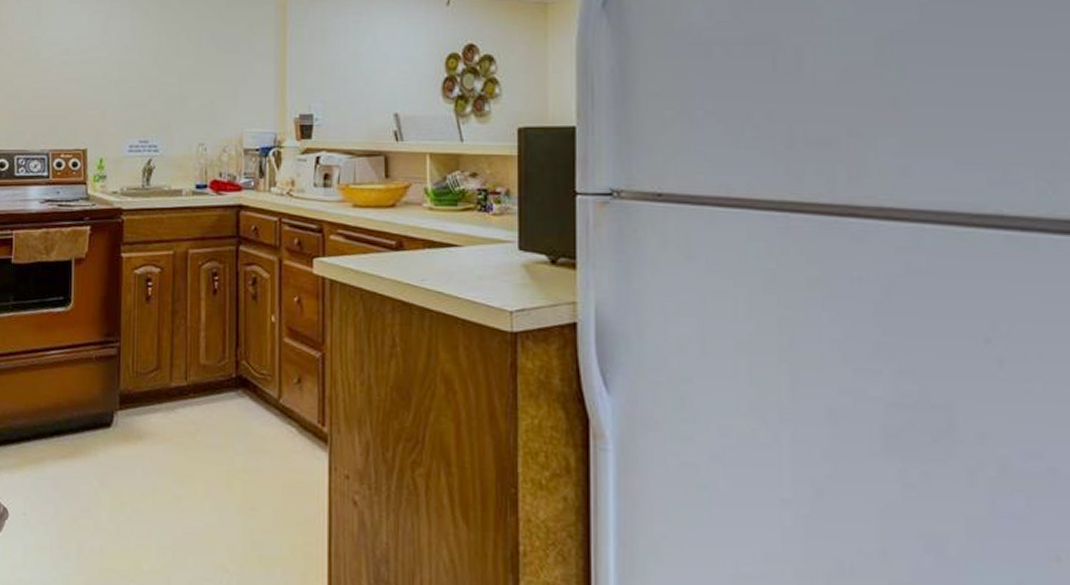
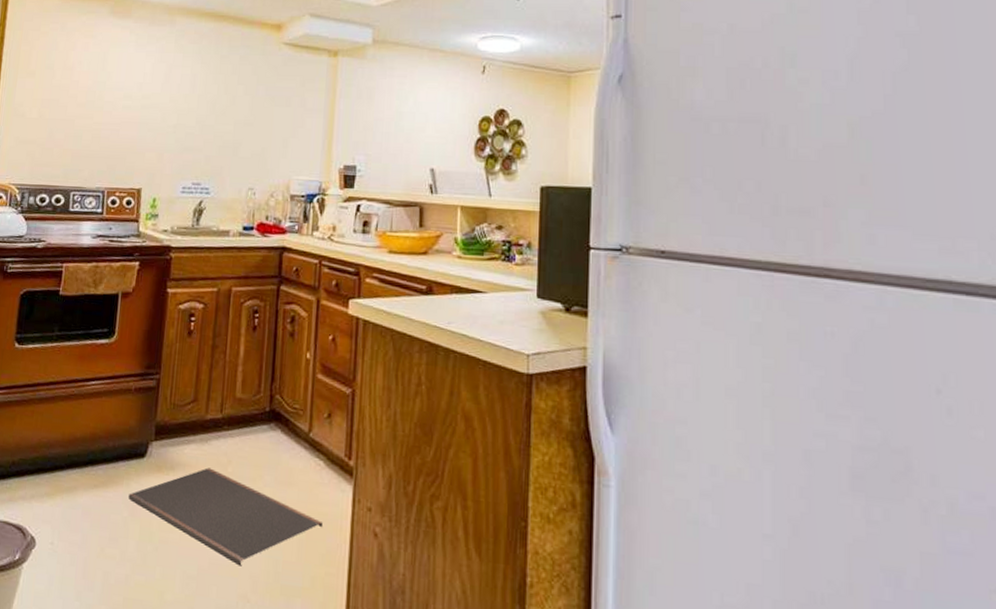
door mat: none [97,436,298,536] -> present [128,468,322,566]

